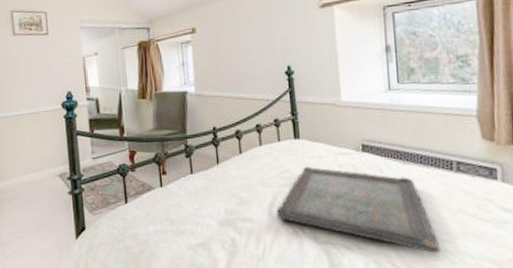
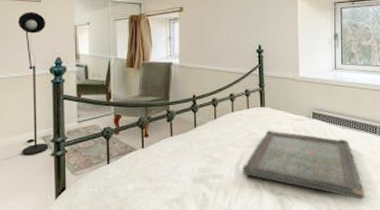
floor lamp: none [28,45,66,194] -> present [17,12,49,156]

